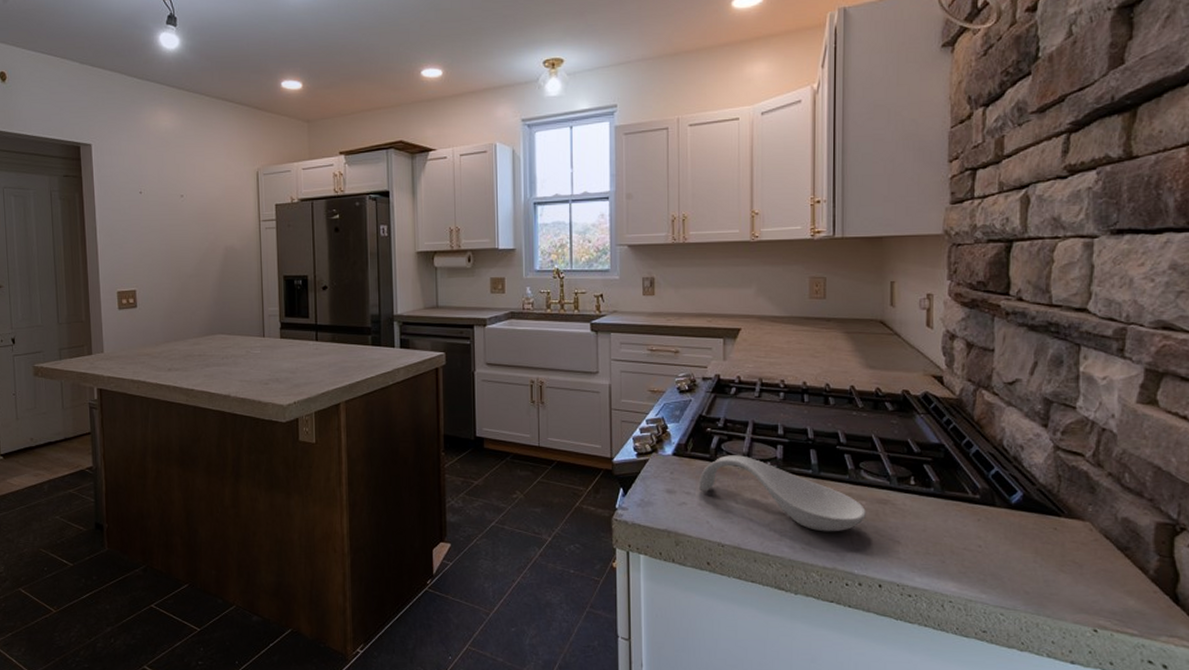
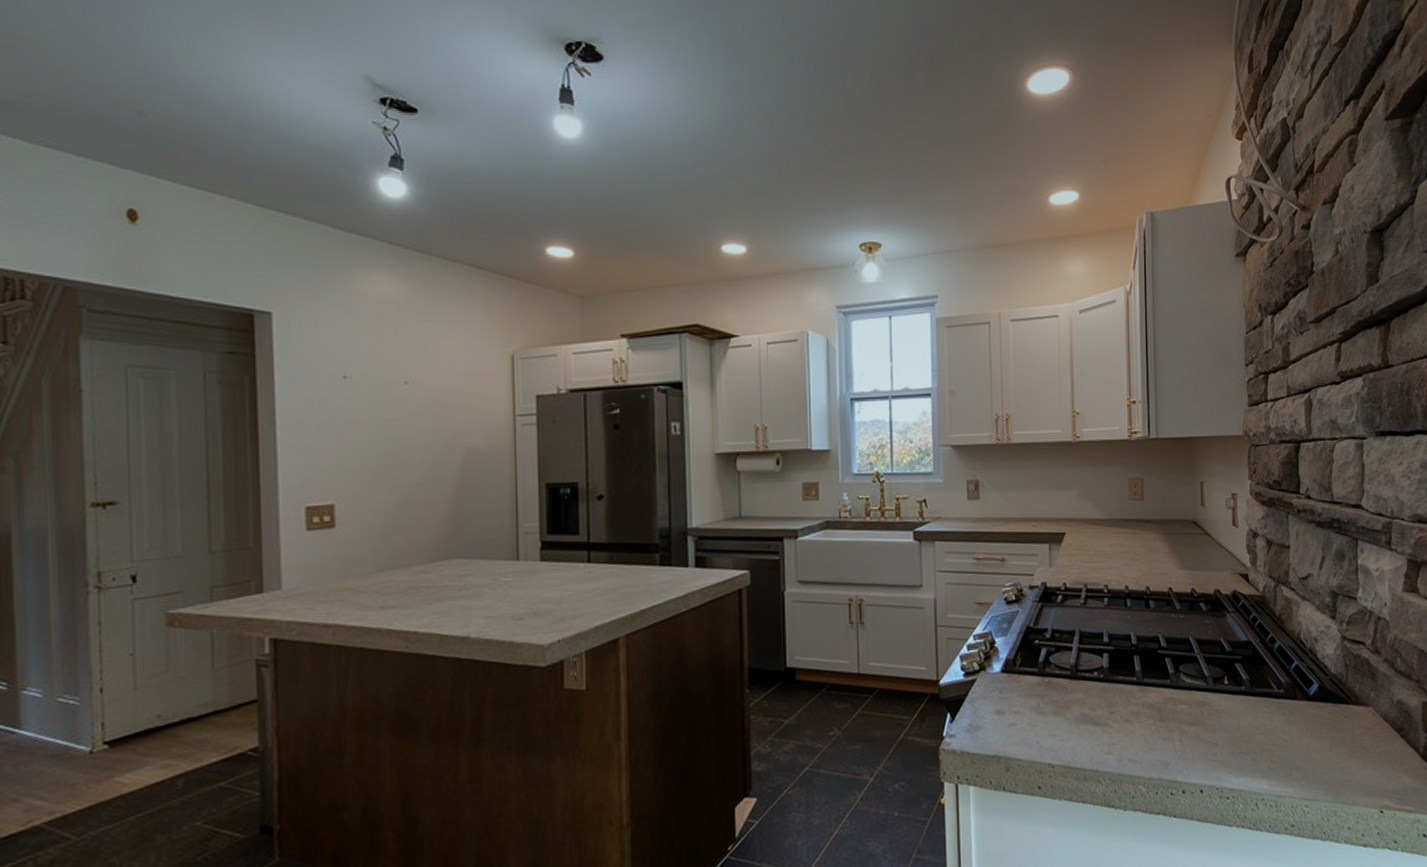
spoon rest: present [698,455,867,532] -> none [1027,667,1188,741]

